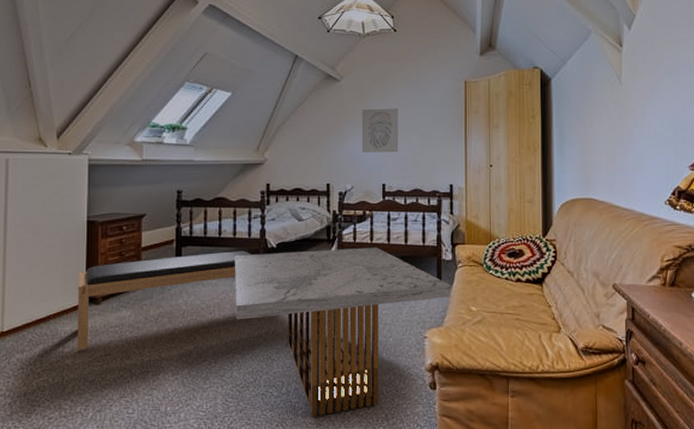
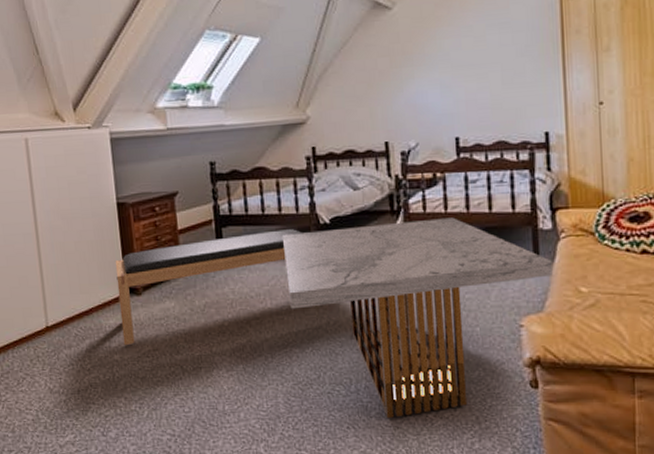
wall art: present [362,108,399,153] -> none [423,37,474,99]

